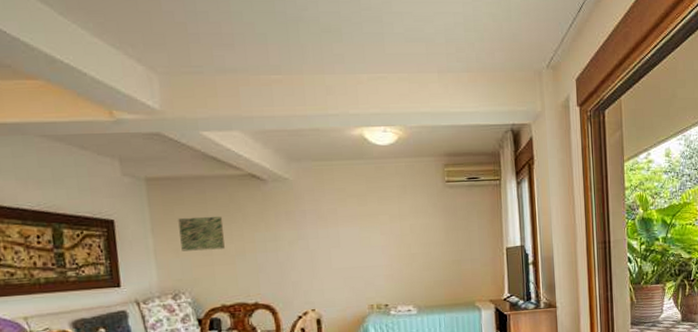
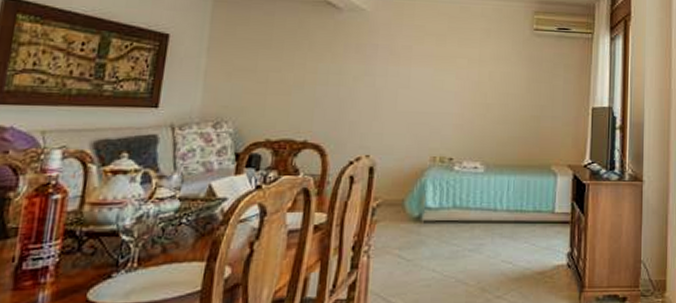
wall art: present [178,216,225,251] -> none [235,39,287,77]

